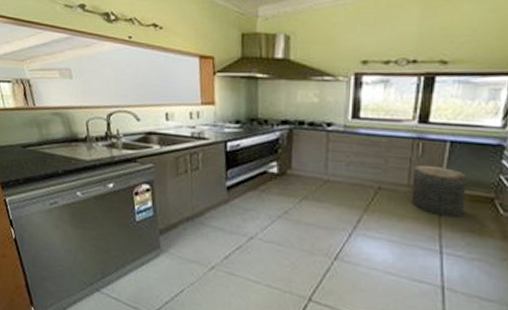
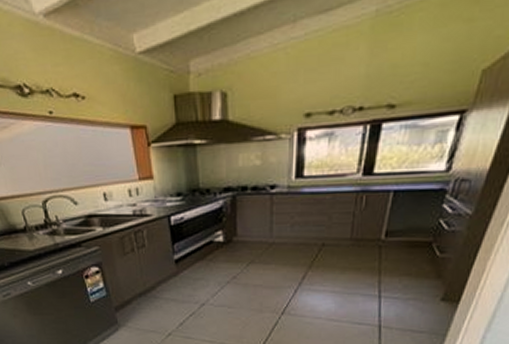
stool: present [412,164,467,218] -> none [354,217,408,265]

